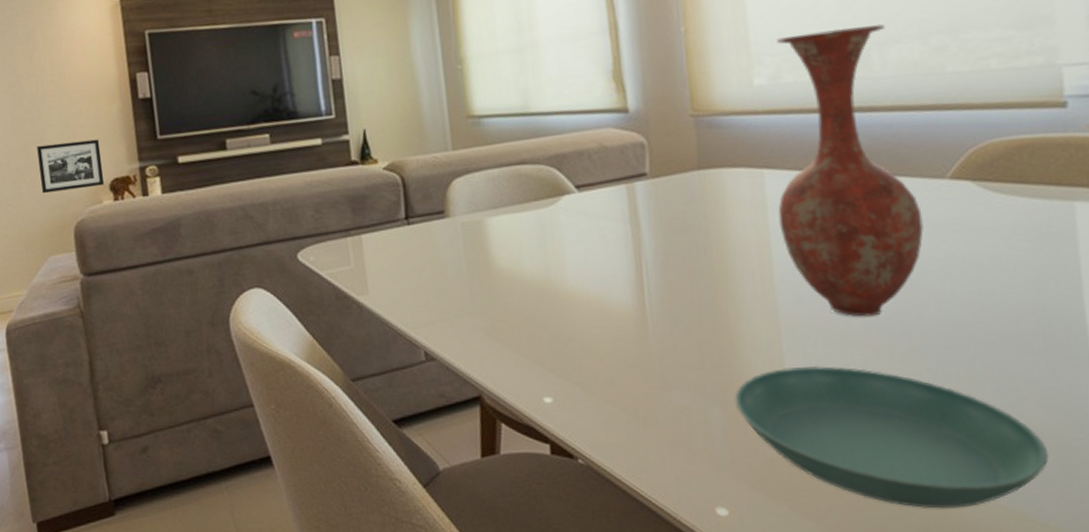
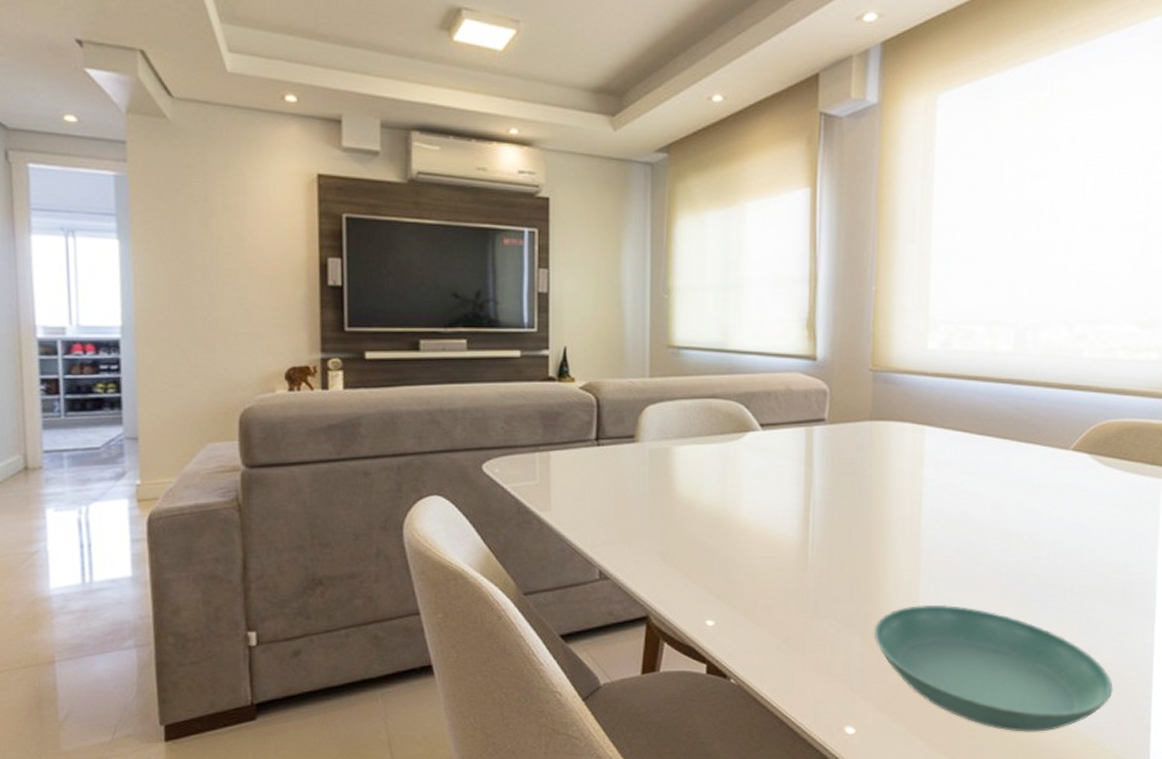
picture frame: present [37,139,105,194] -> none [204,322,280,375]
vase: present [777,24,924,317] -> none [931,306,1047,565]

